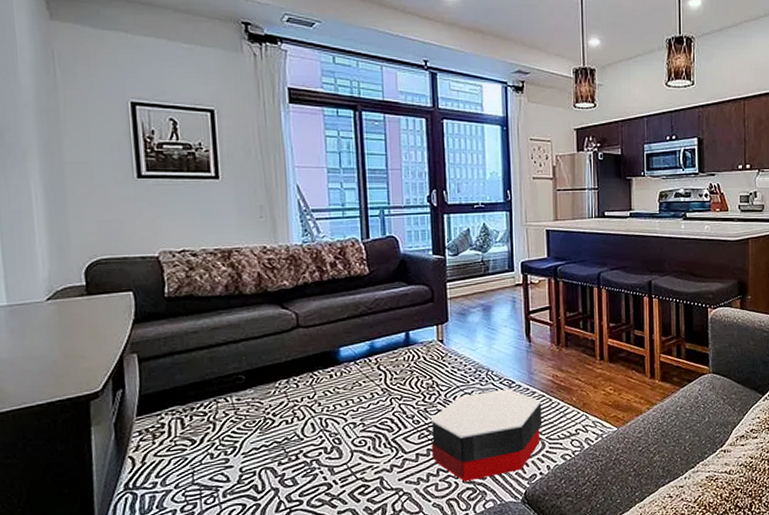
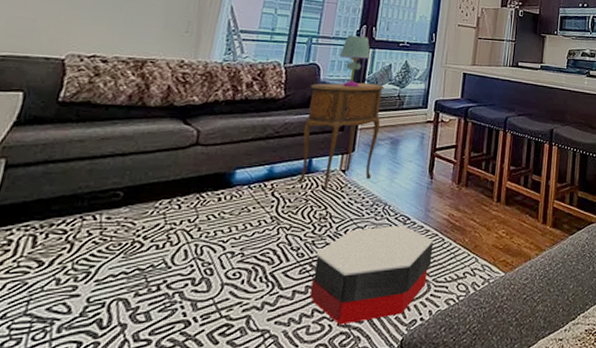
side table: none [392,250,469,360] -> present [298,82,385,190]
table lamp: none [414,202,446,257] -> present [339,35,371,87]

